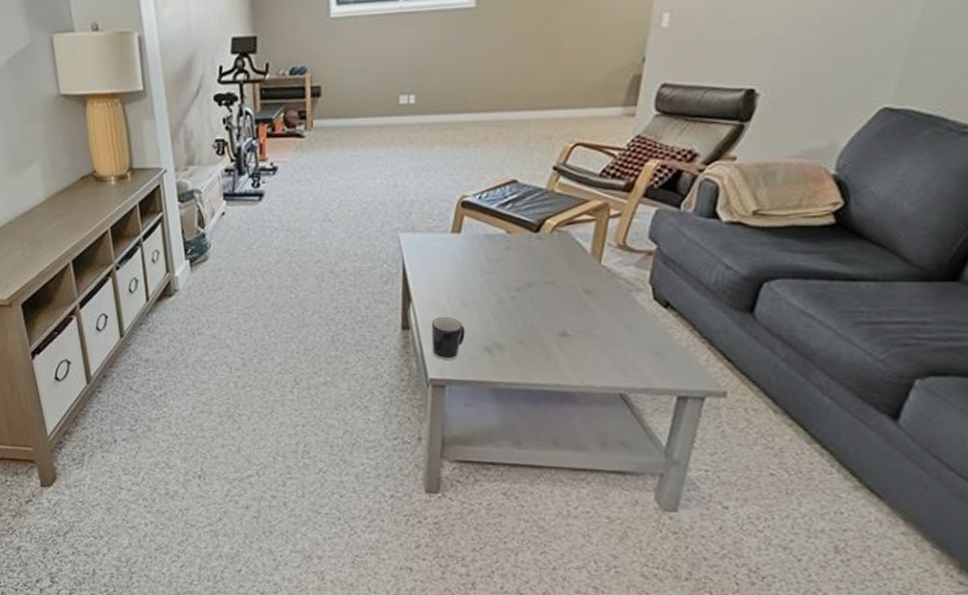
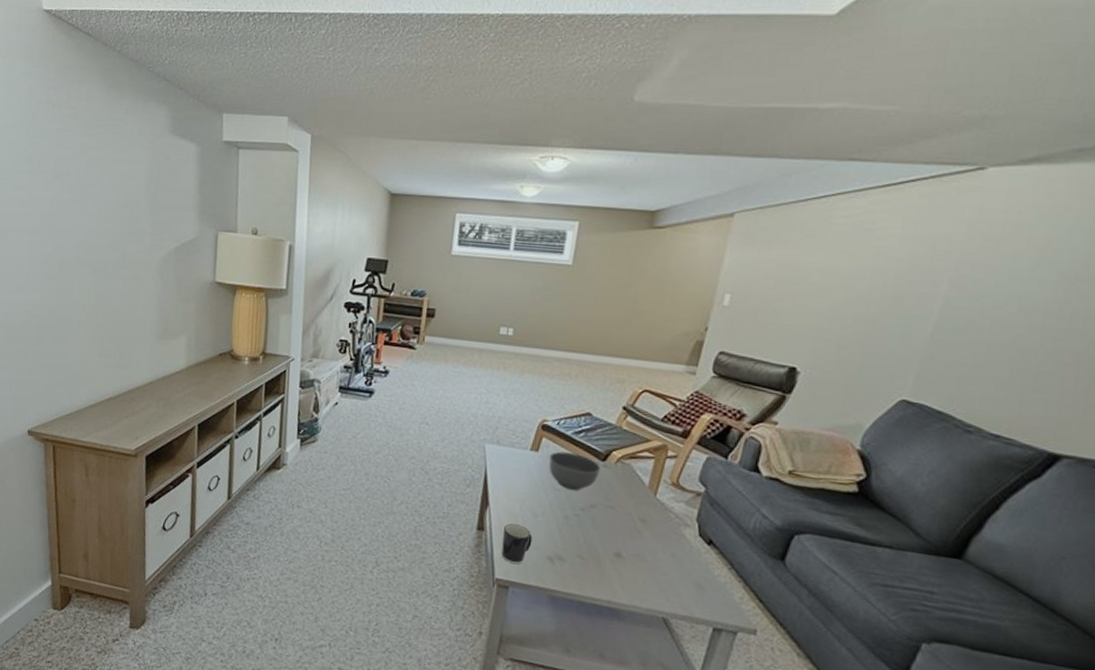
bowl: none [473,228,534,270] -> present [549,451,600,490]

